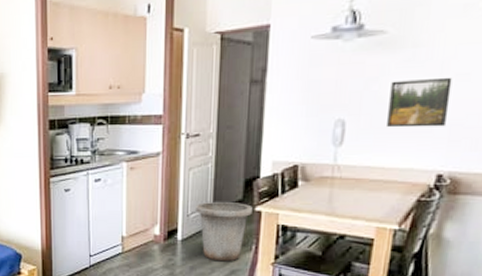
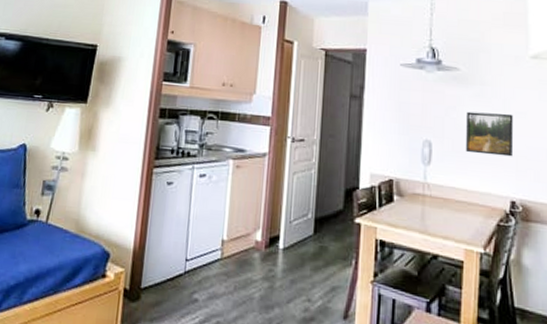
trash can: present [196,201,252,262] -> none [298,209,352,277]

